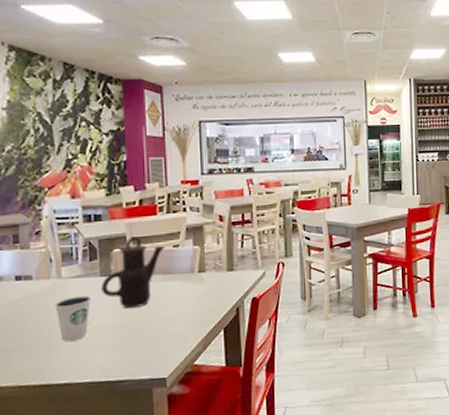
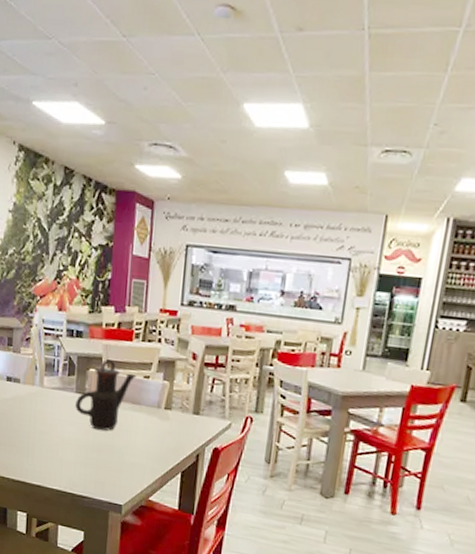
dixie cup: present [55,295,91,341] -> none [36,406,65,448]

